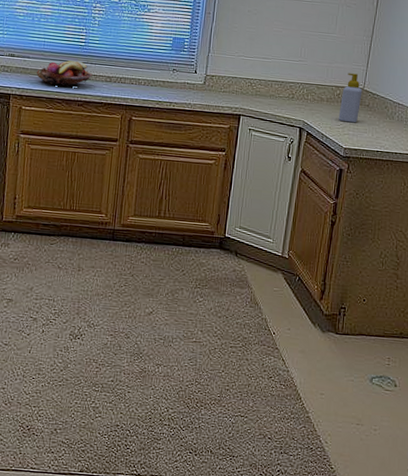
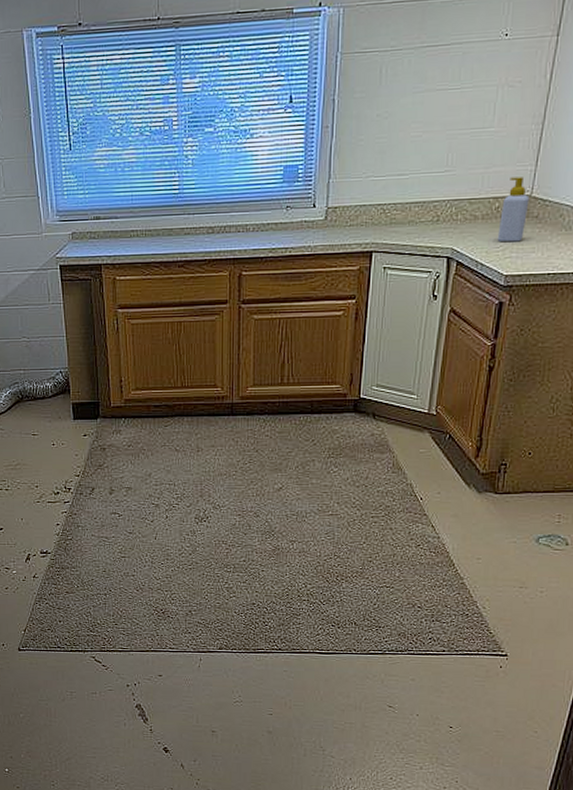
fruit basket: present [37,60,93,87] -> none [128,213,192,247]

